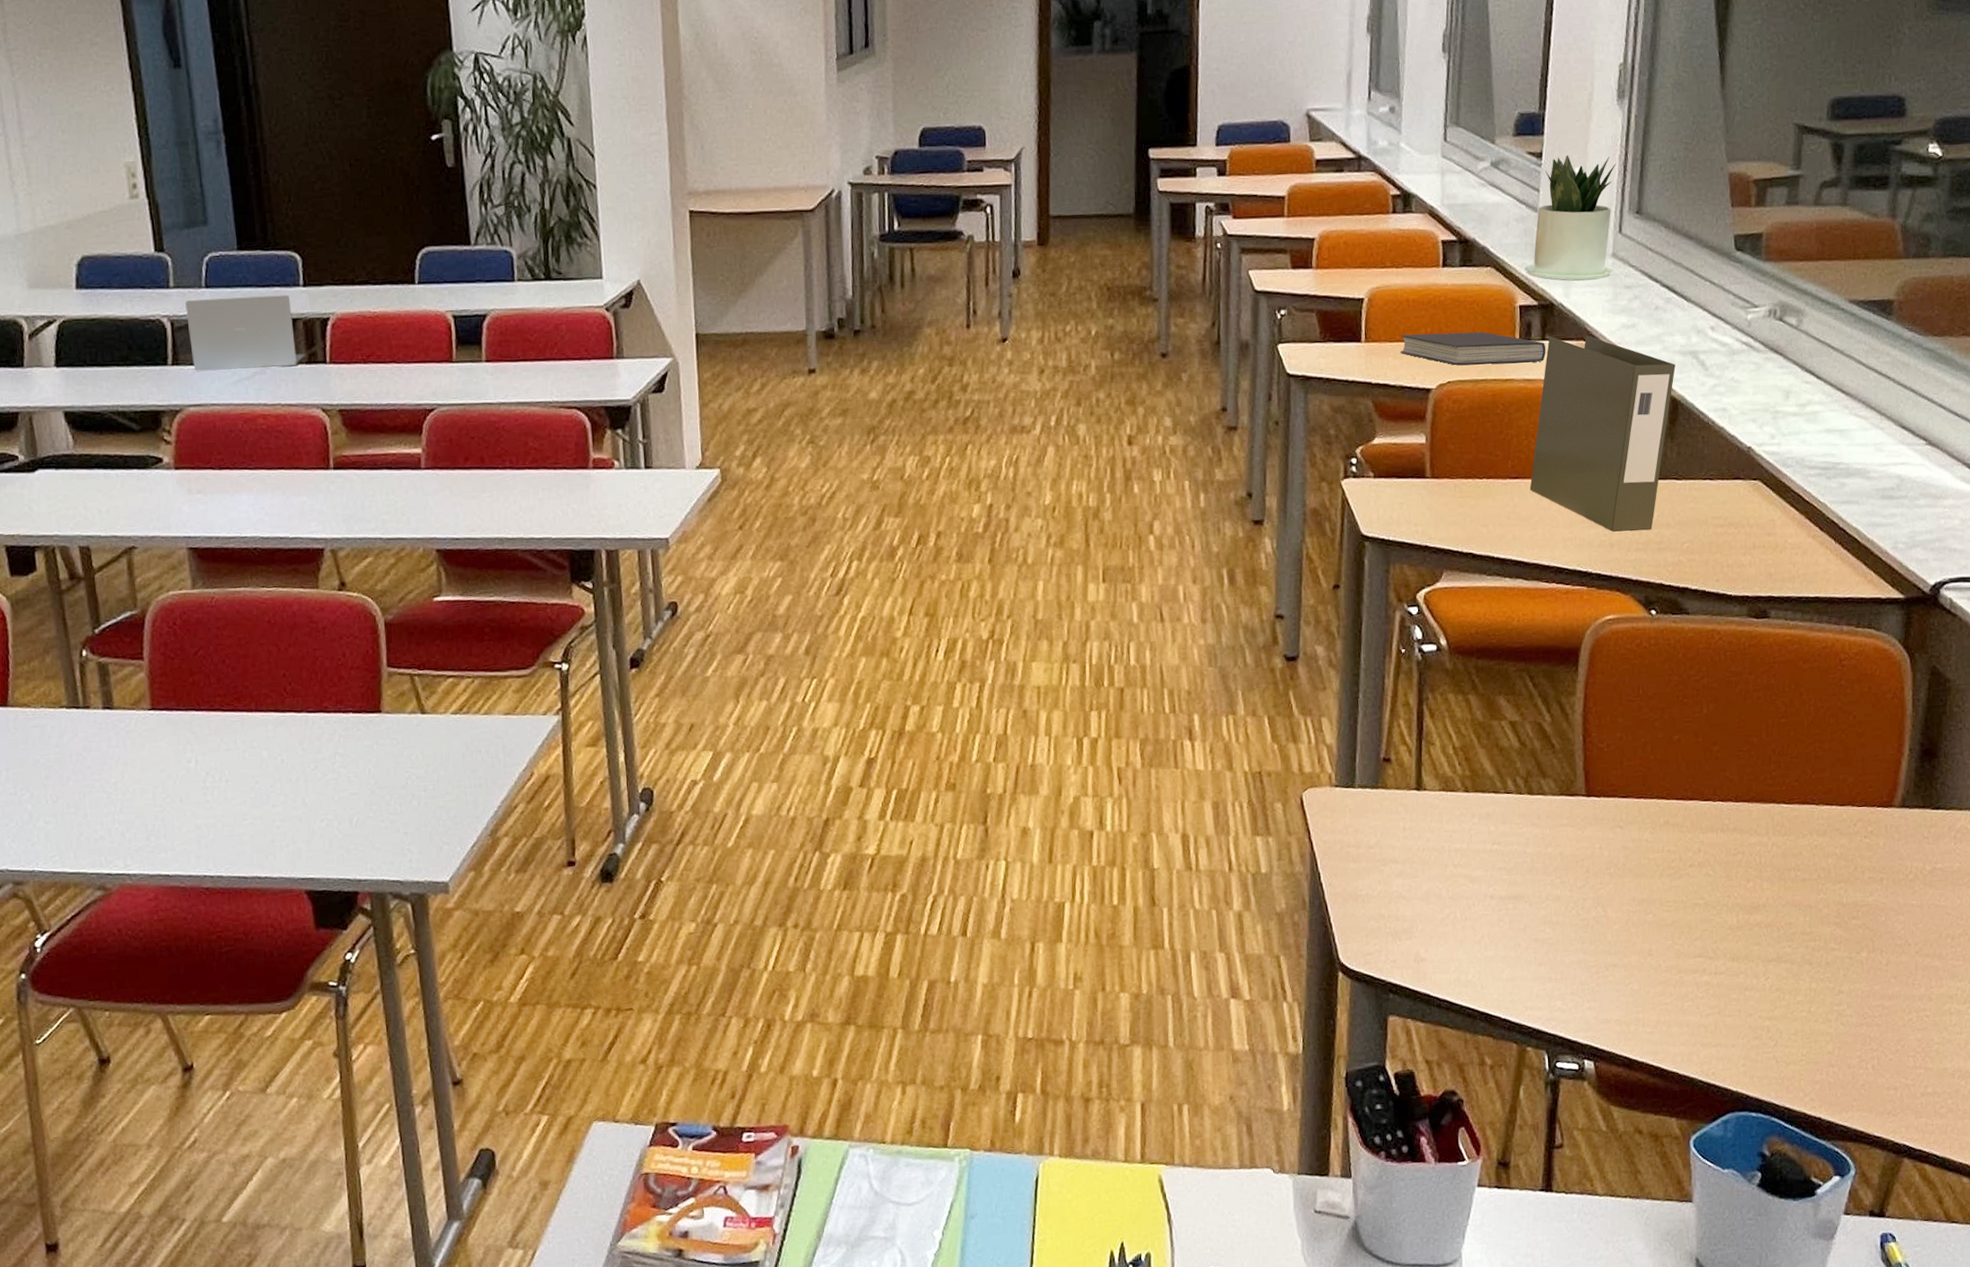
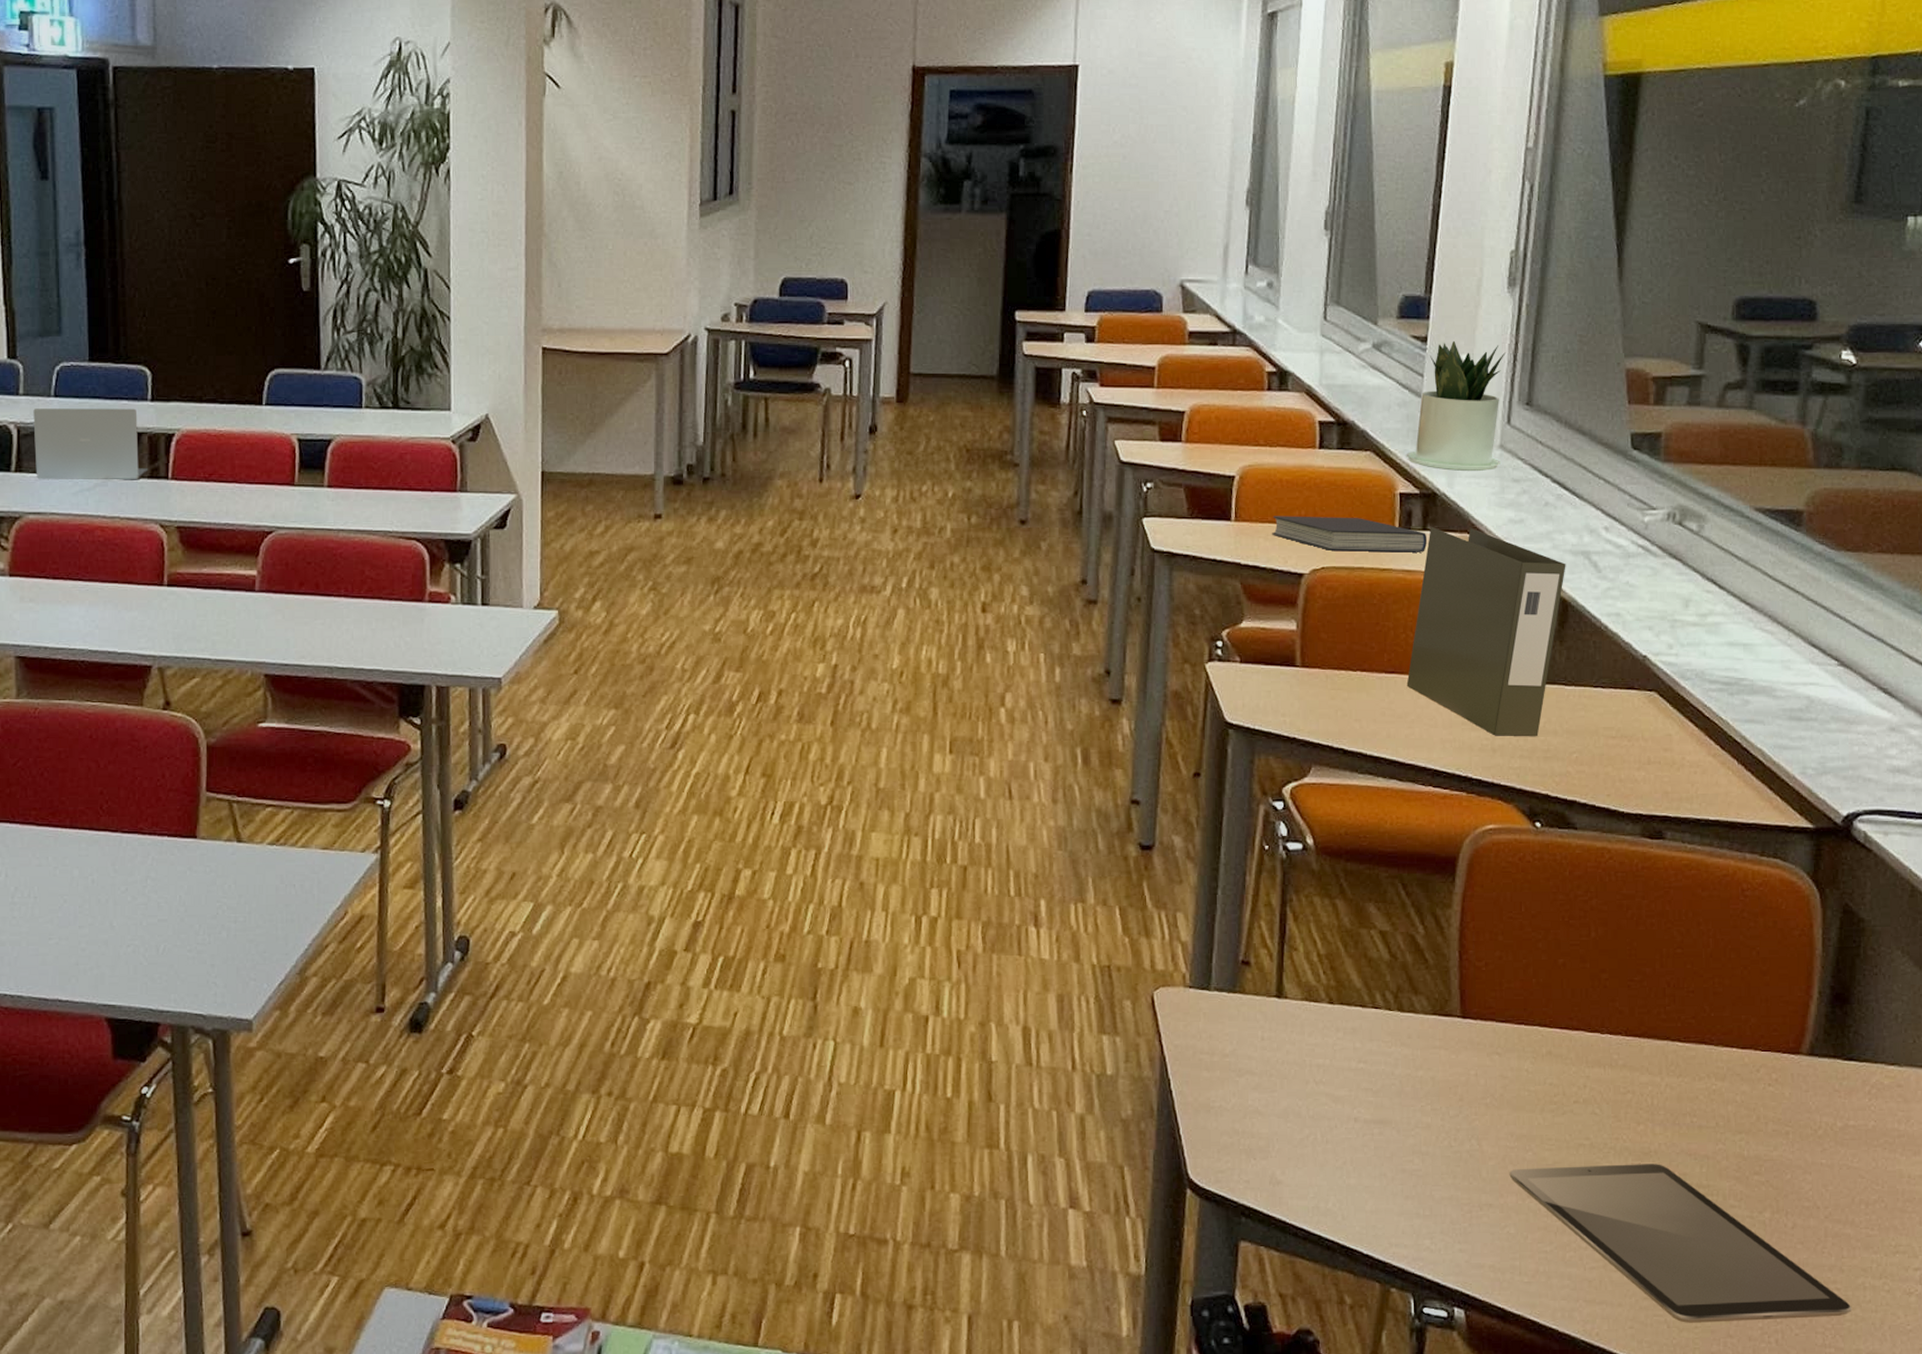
tablet: none [1632,916,1940,1057] -> present [1509,1164,1852,1323]

